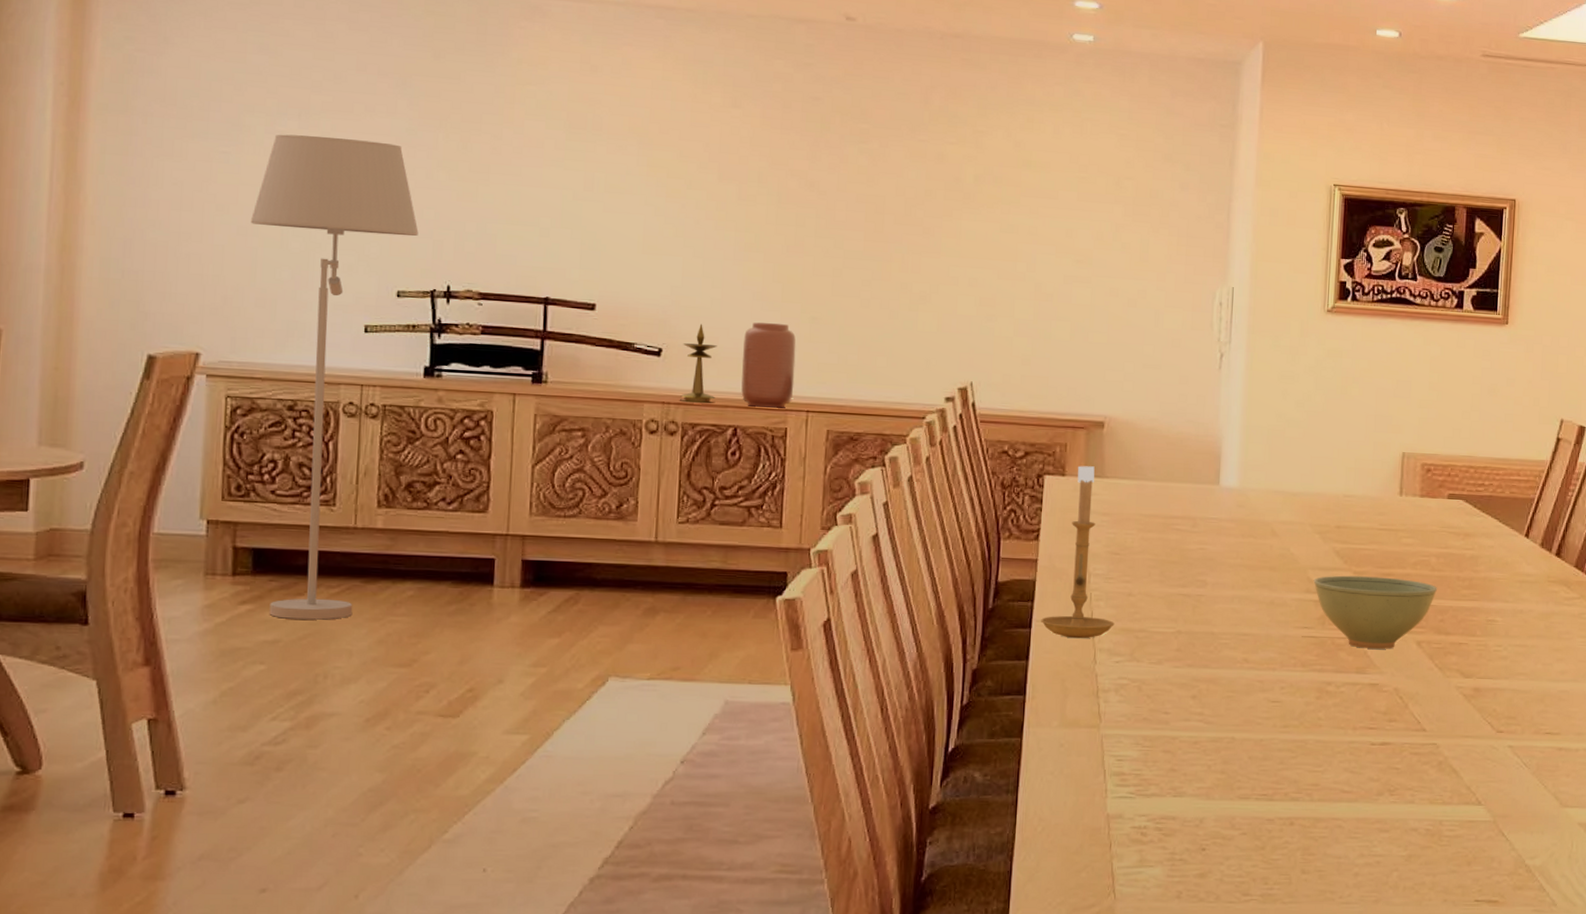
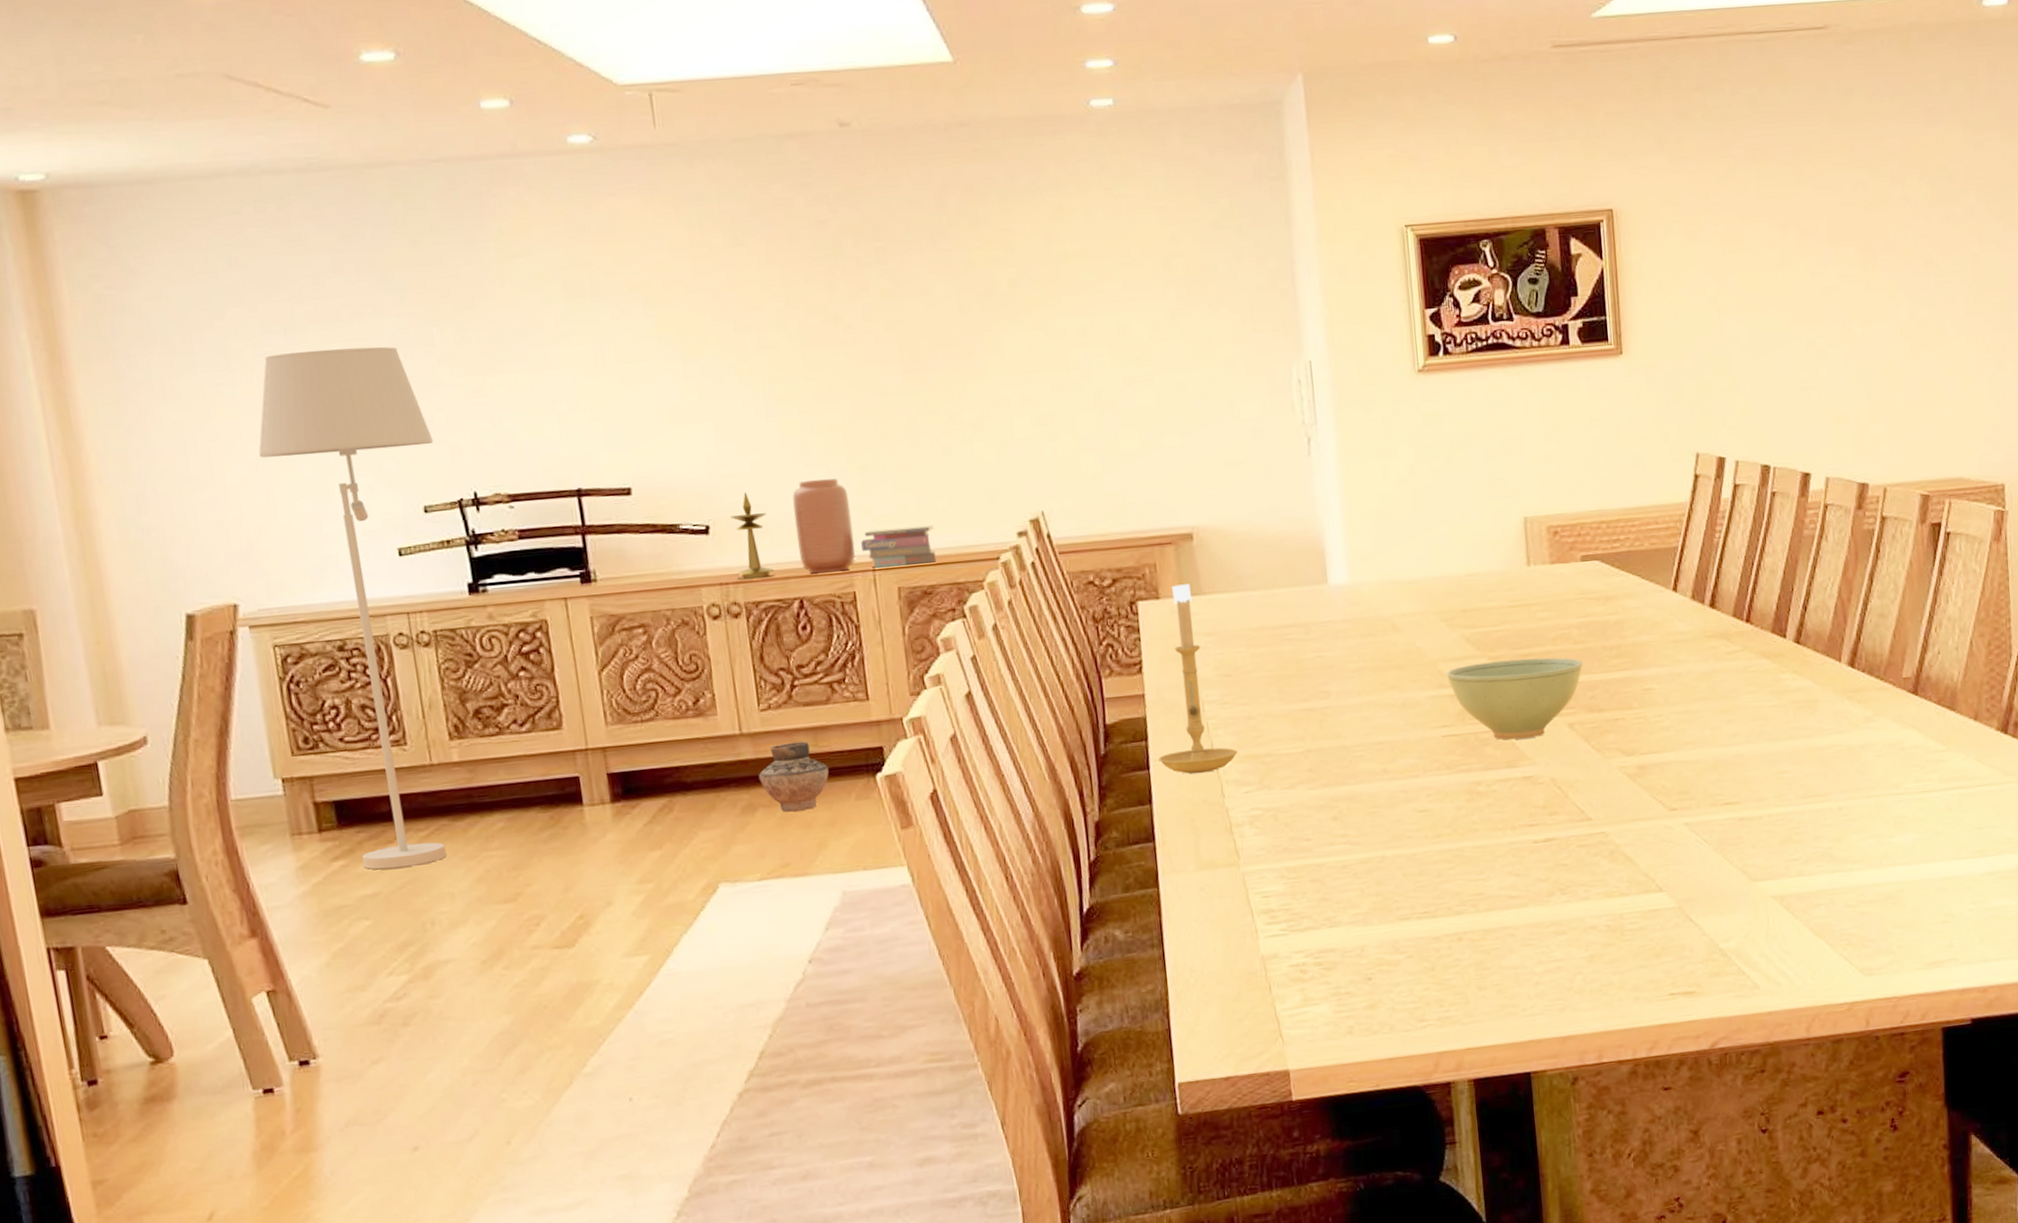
ceramic pot: none [665,556,733,620] -> present [758,741,829,812]
books: none [800,375,870,414] -> present [861,524,937,569]

